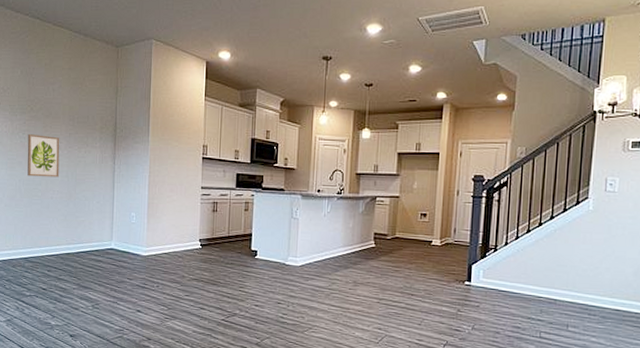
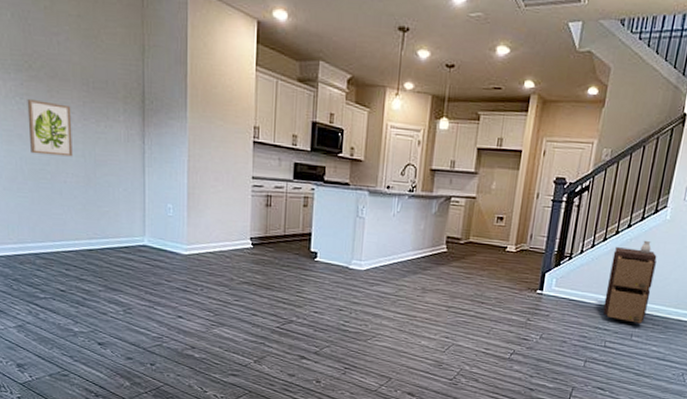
storage cabinet: none [534,230,584,314] -> present [603,240,657,324]

